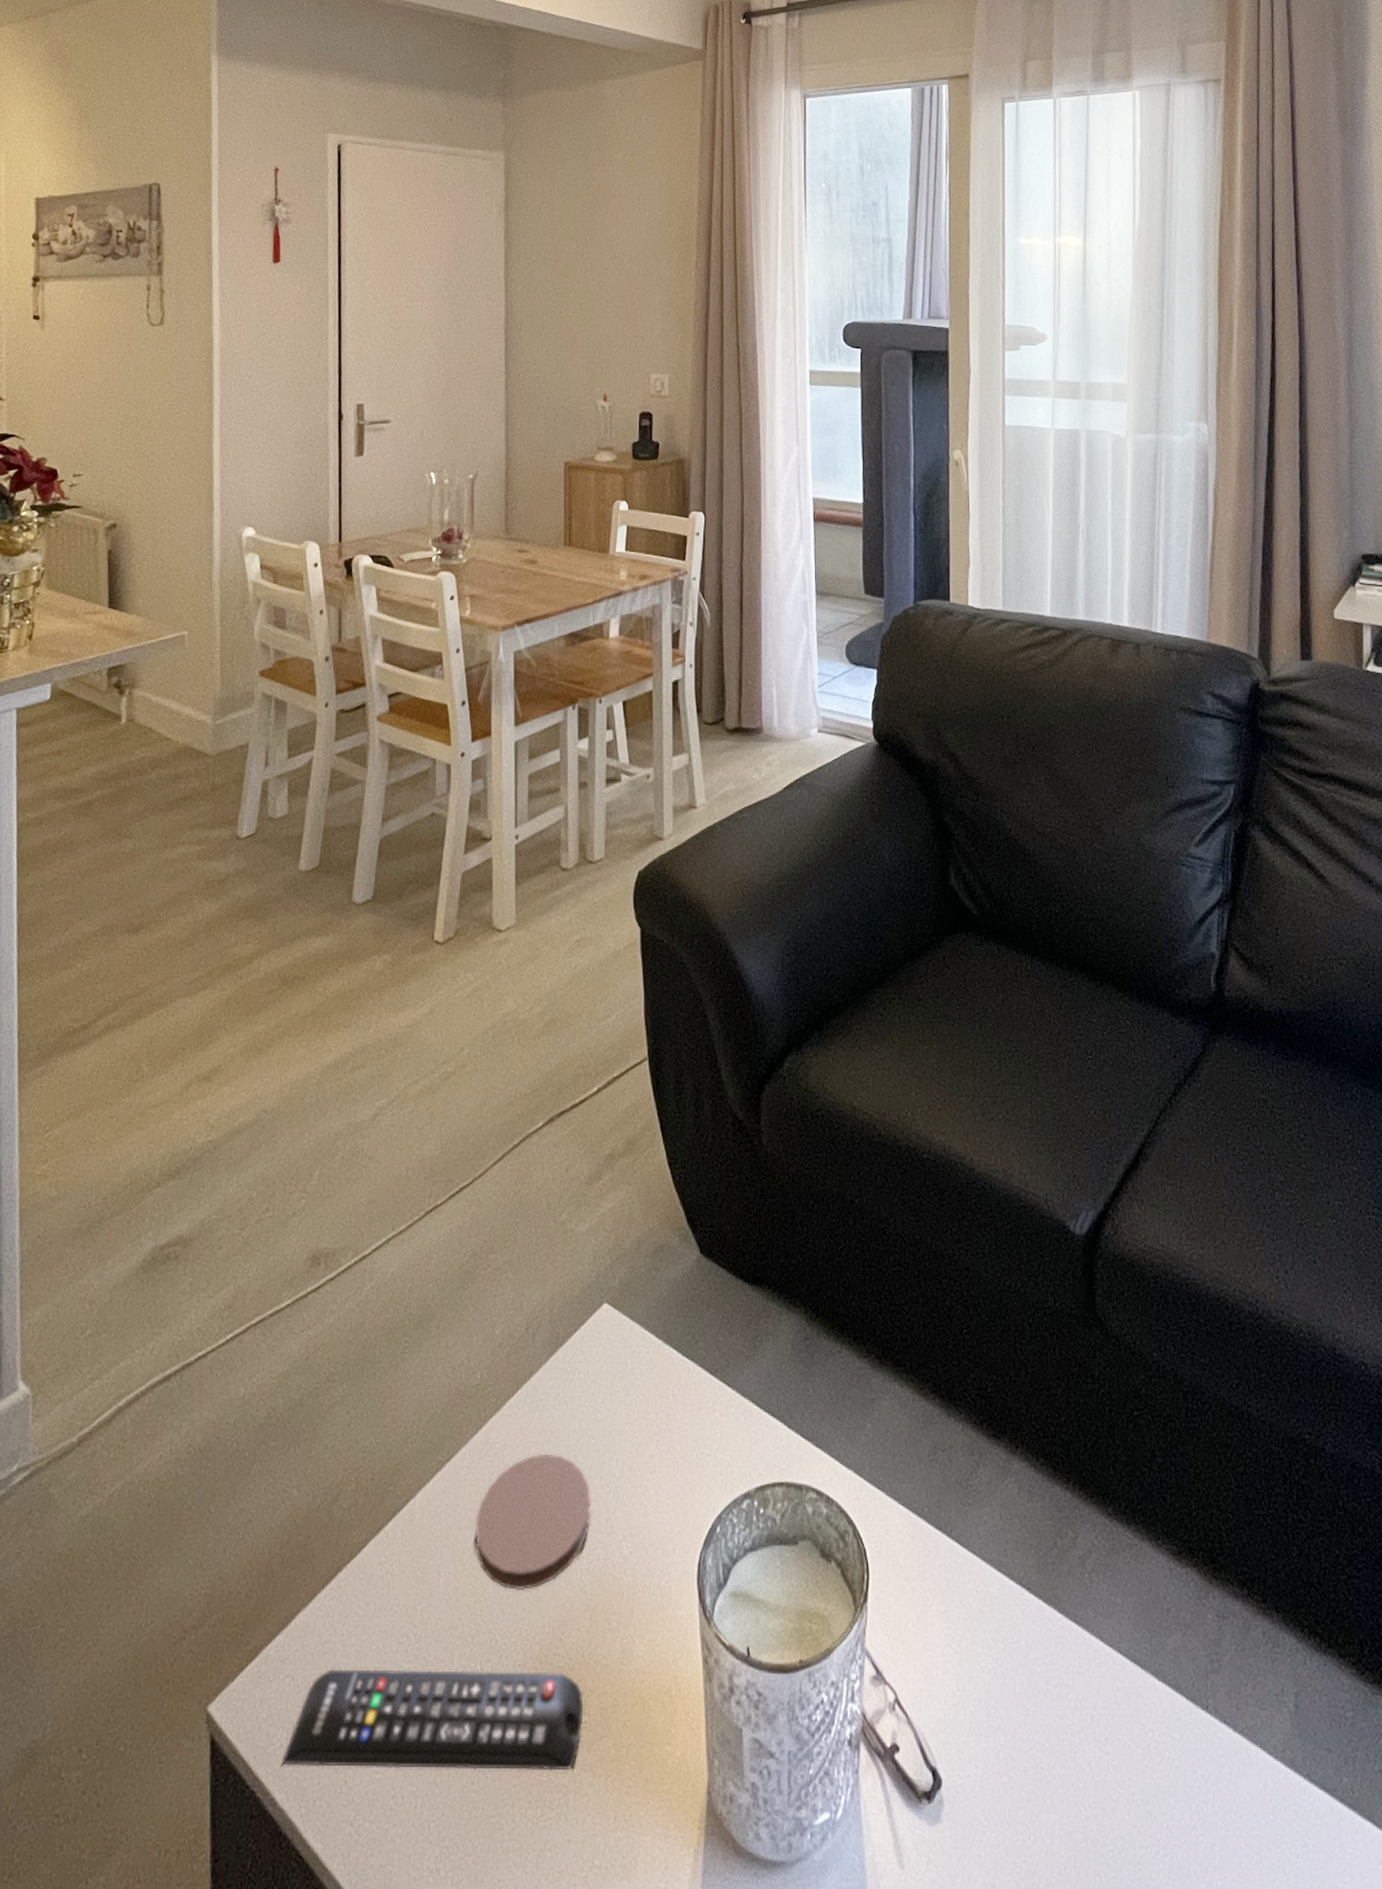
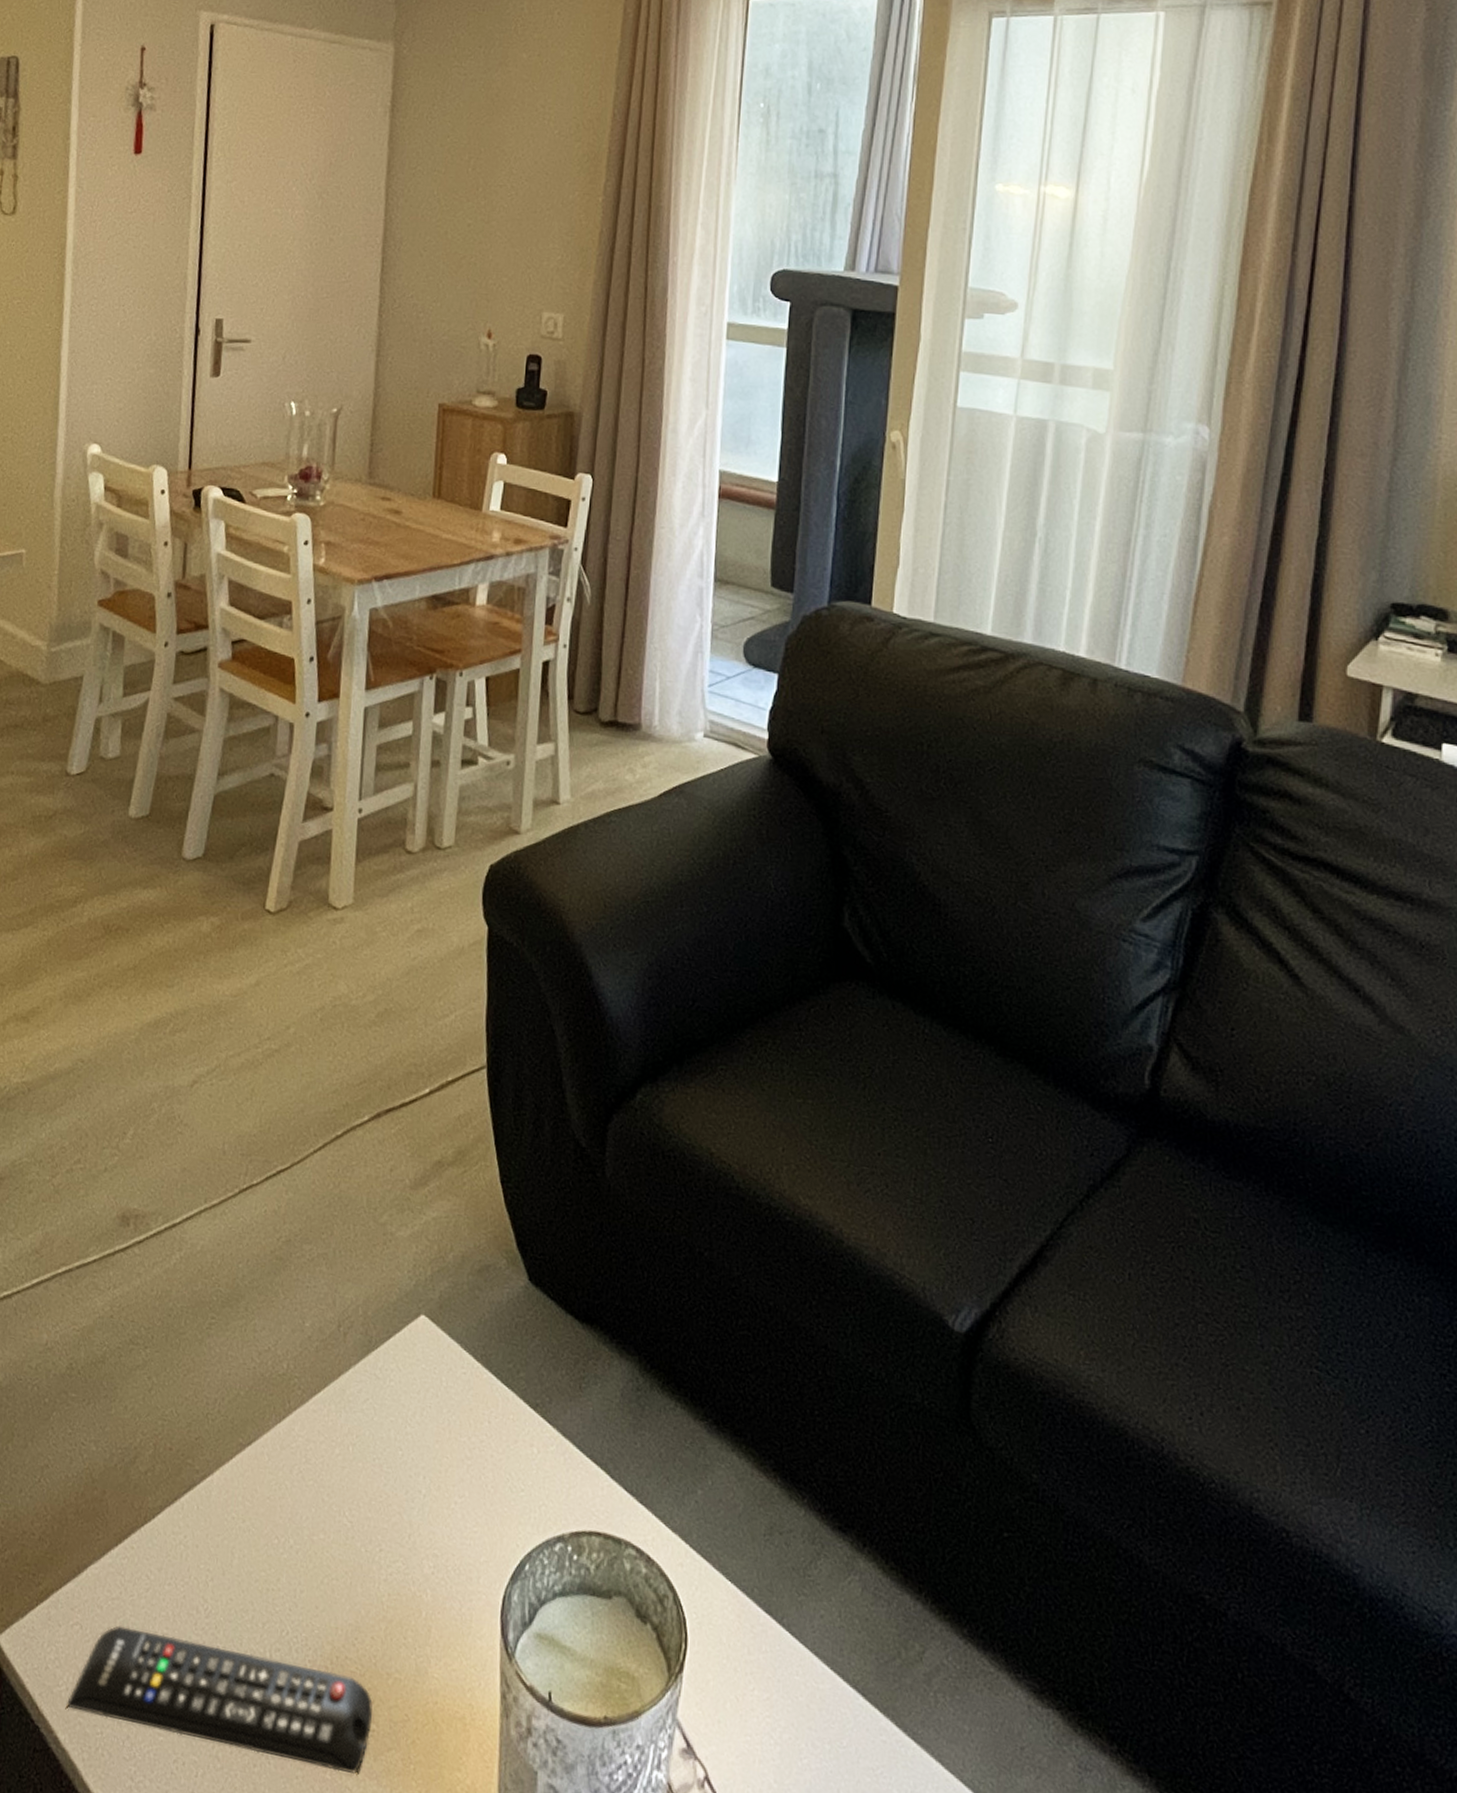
coaster: present [475,1453,592,1590] -> none [271,1455,394,1588]

